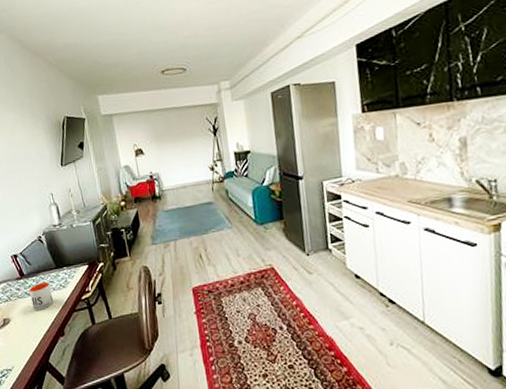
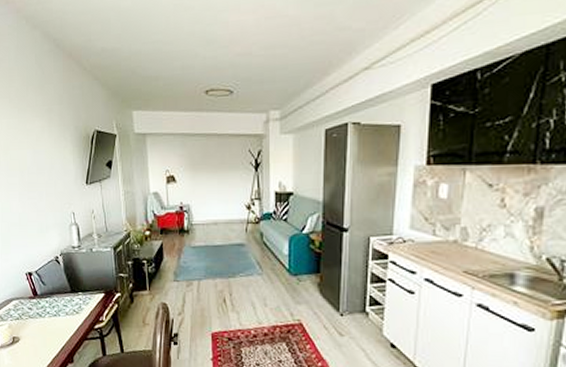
mug: present [29,281,53,311] -> none [41,304,65,334]

